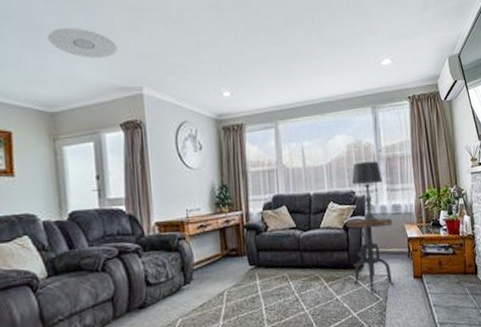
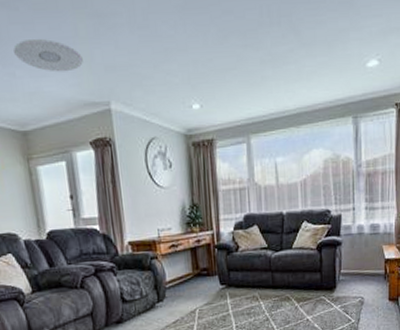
side table: present [345,218,394,294] -> none [319,238,369,315]
table lamp: present [352,161,383,222] -> none [328,177,361,243]

